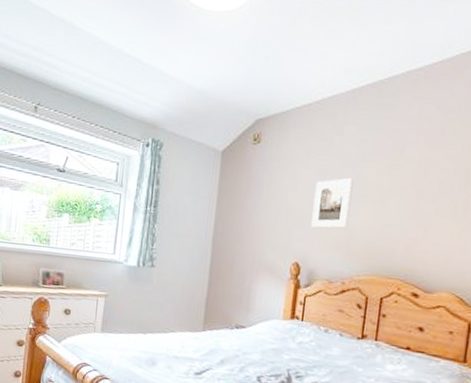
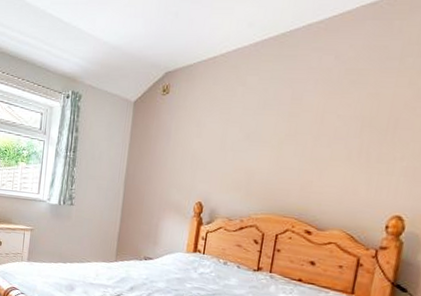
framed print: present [311,177,354,229] -> none [214,124,254,172]

